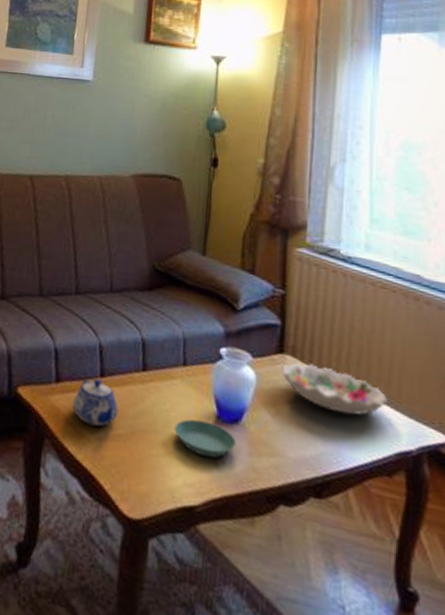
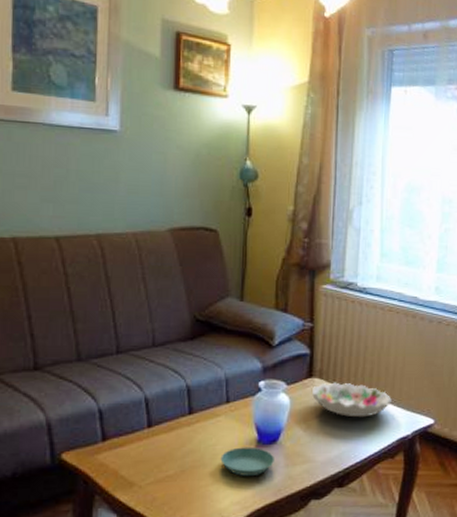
teapot: present [72,378,119,427] -> none [121,430,168,473]

